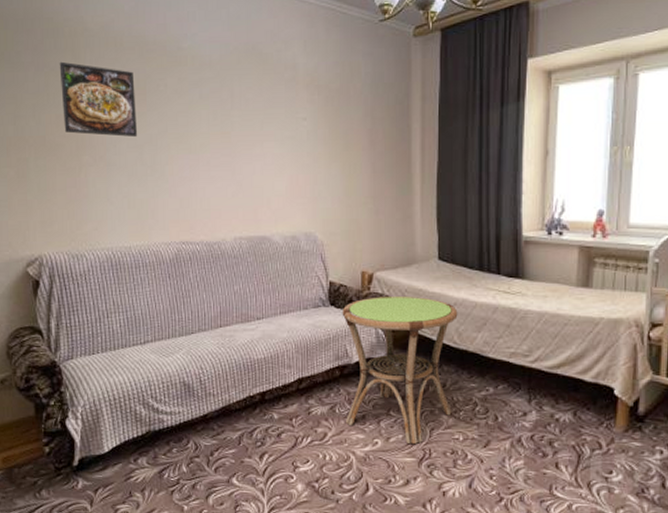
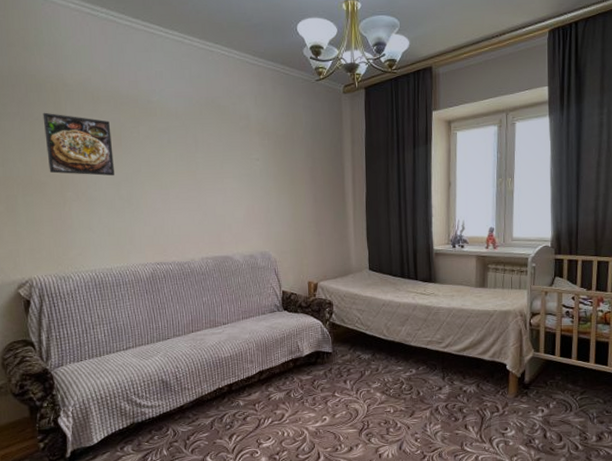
side table: present [342,295,458,444] -> none [293,300,386,418]

